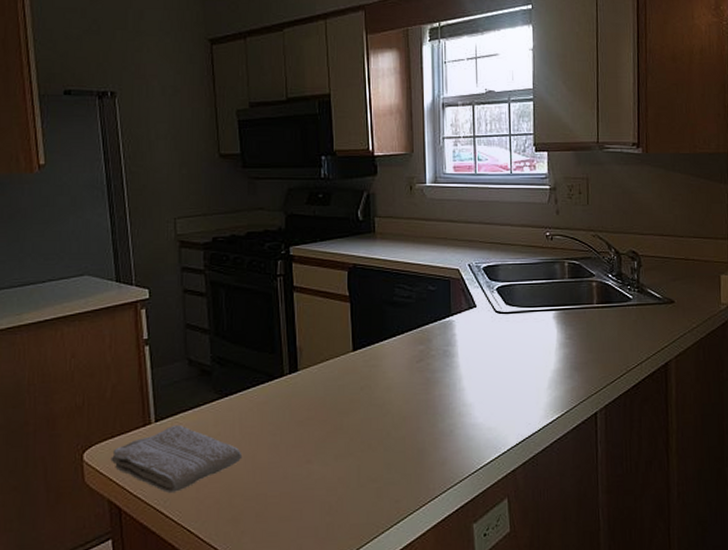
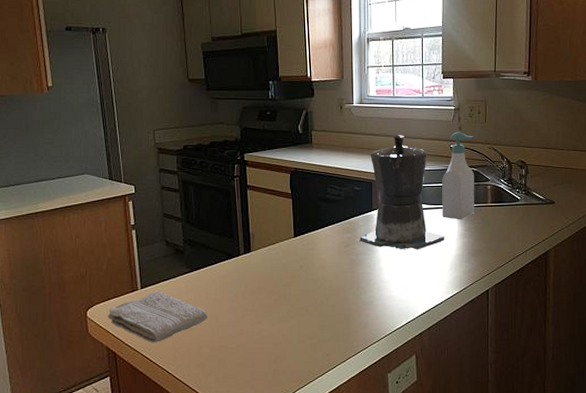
coffee maker: none [435,221,541,365] -> present [359,135,445,250]
soap bottle: none [537,216,577,326] -> present [442,132,475,220]

